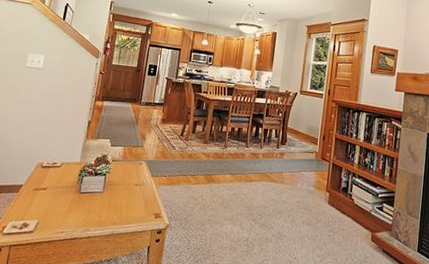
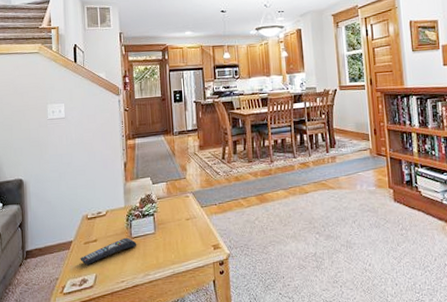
remote control: none [26,191,84,210] -> present [80,237,137,265]

